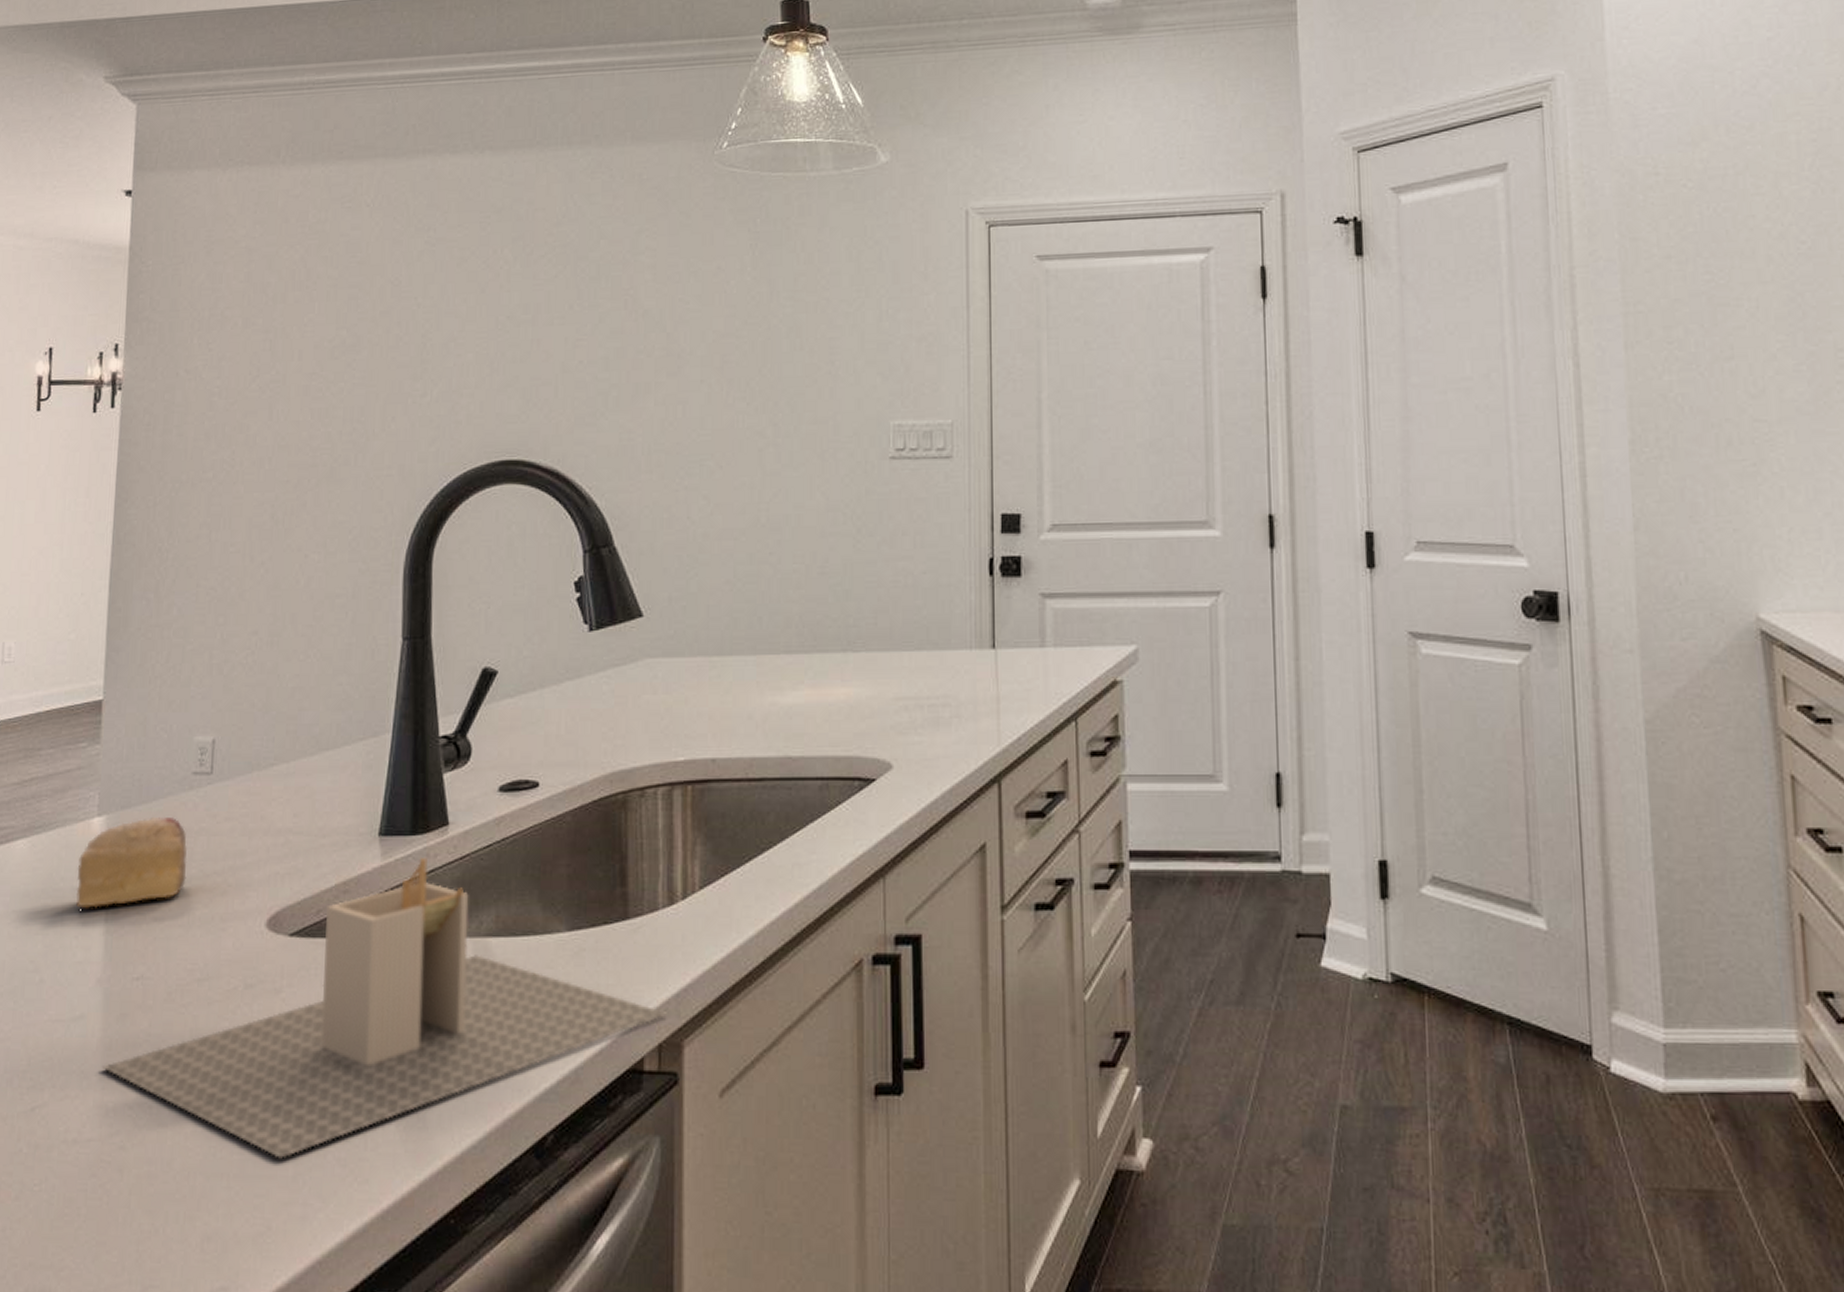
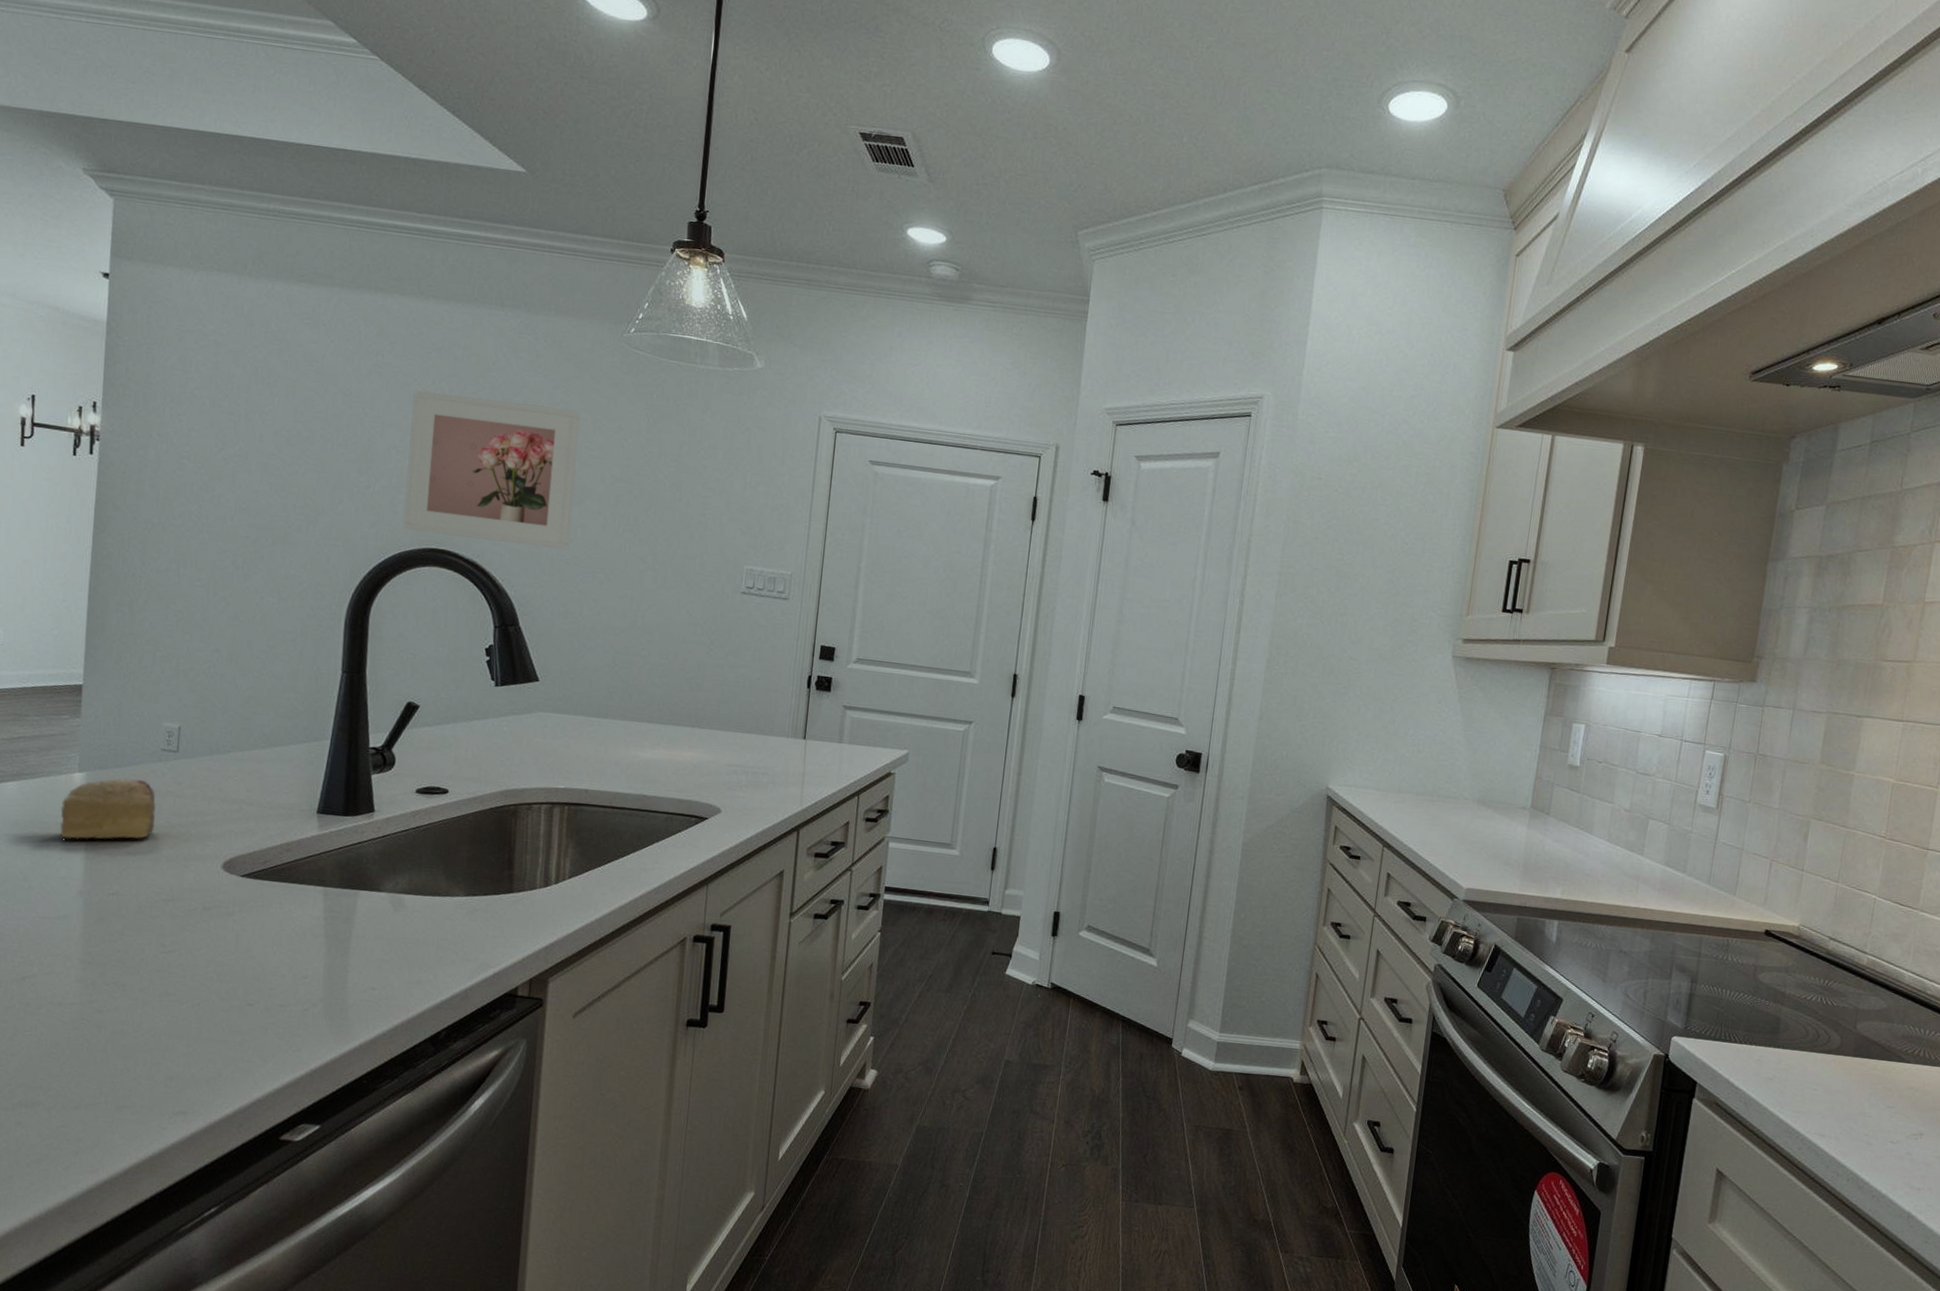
utensil holder: present [103,856,667,1159] -> none [83,832,538,1030]
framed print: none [467,256,670,442] -> present [403,390,581,550]

